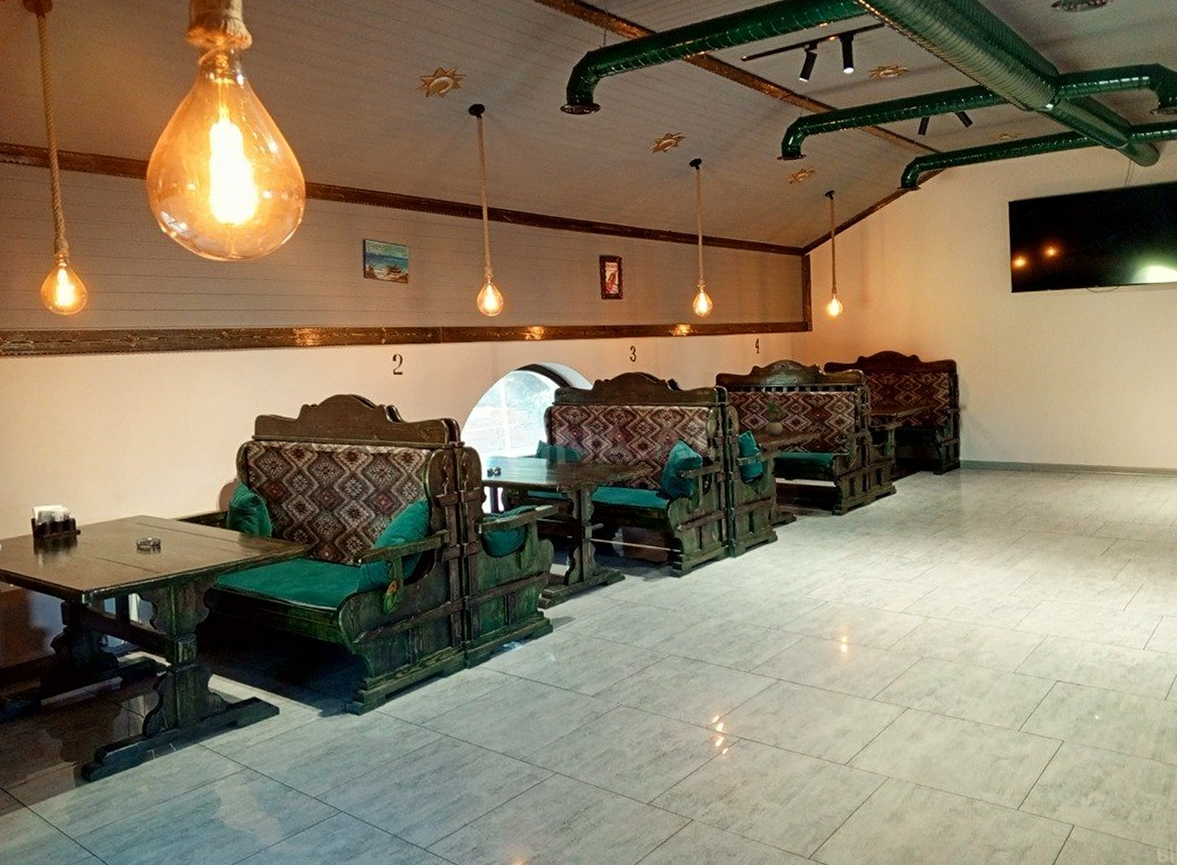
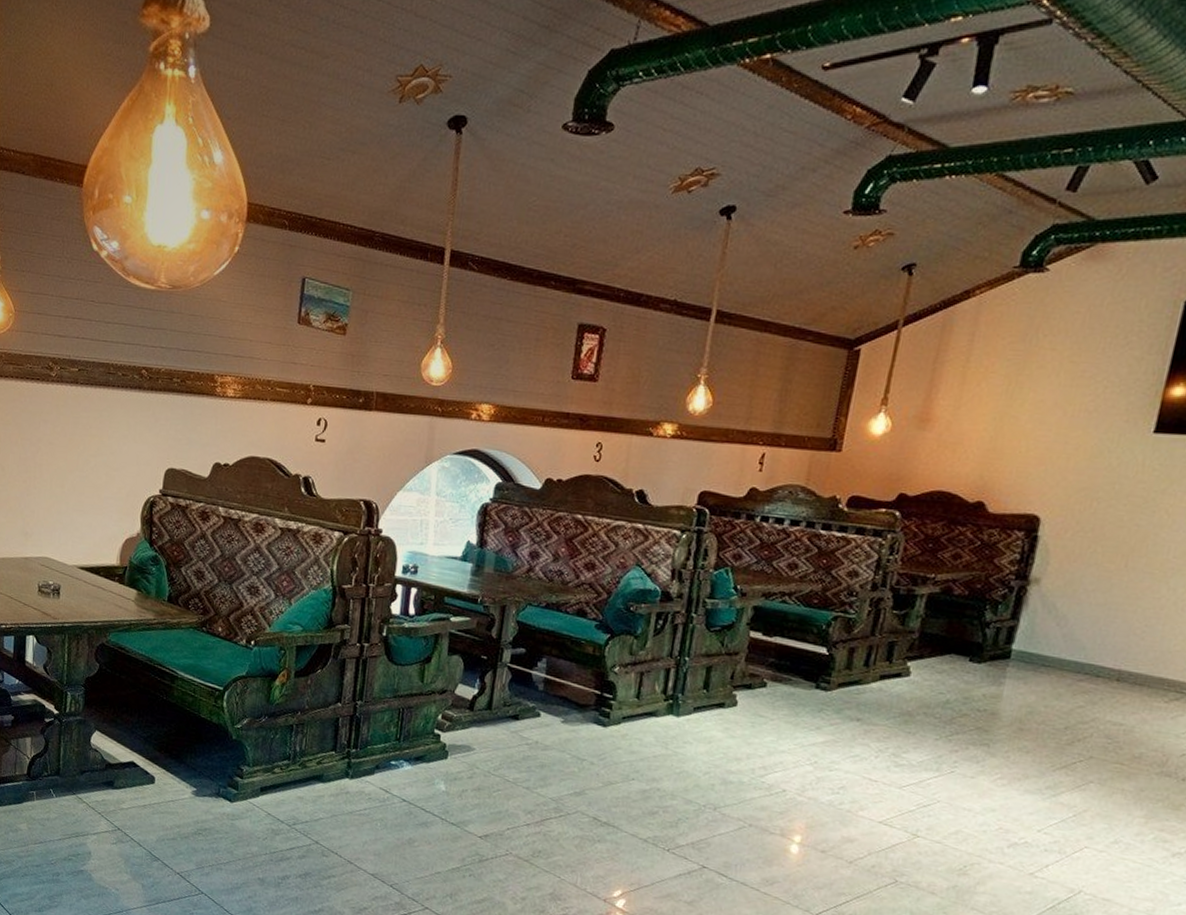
potted plant: present [764,398,789,437] -> none [750,531,786,581]

